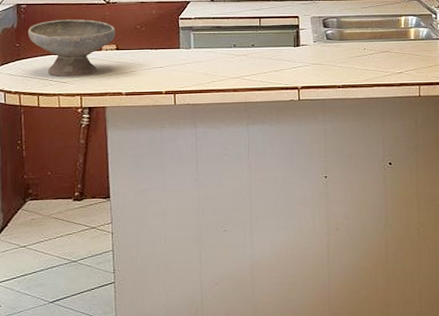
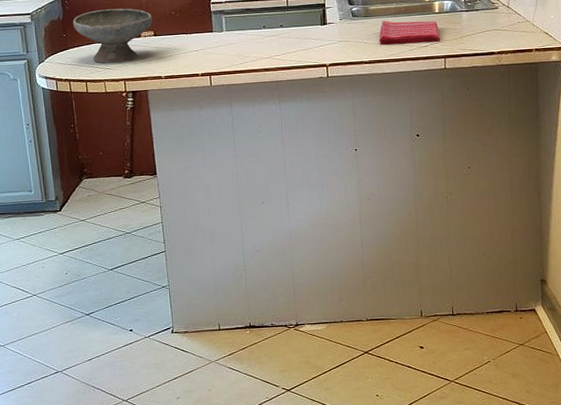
dish towel: none [353,44,416,70] -> present [379,20,441,46]

